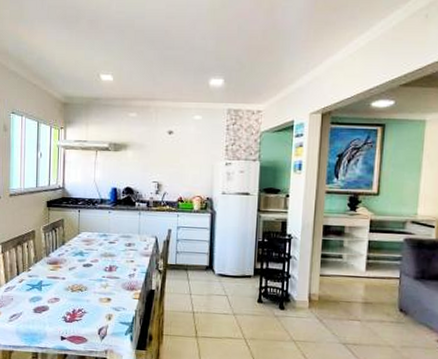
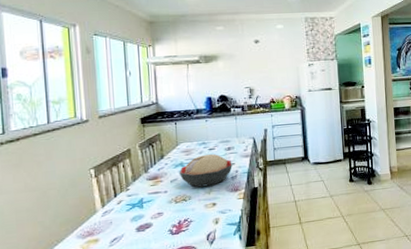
decorative bowl: none [77,247,131,281] -> present [178,153,232,187]

